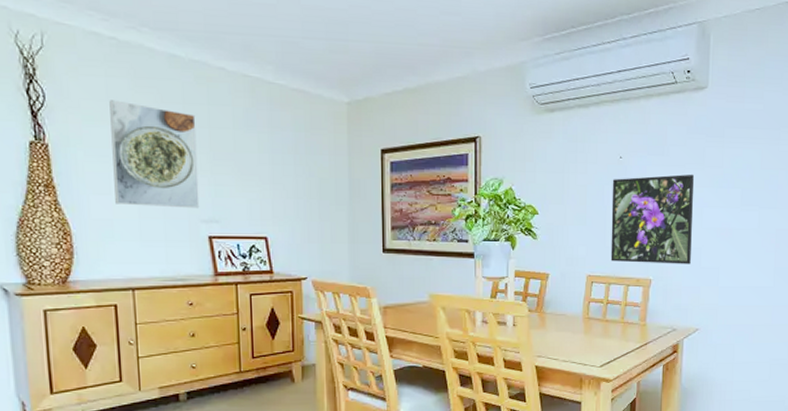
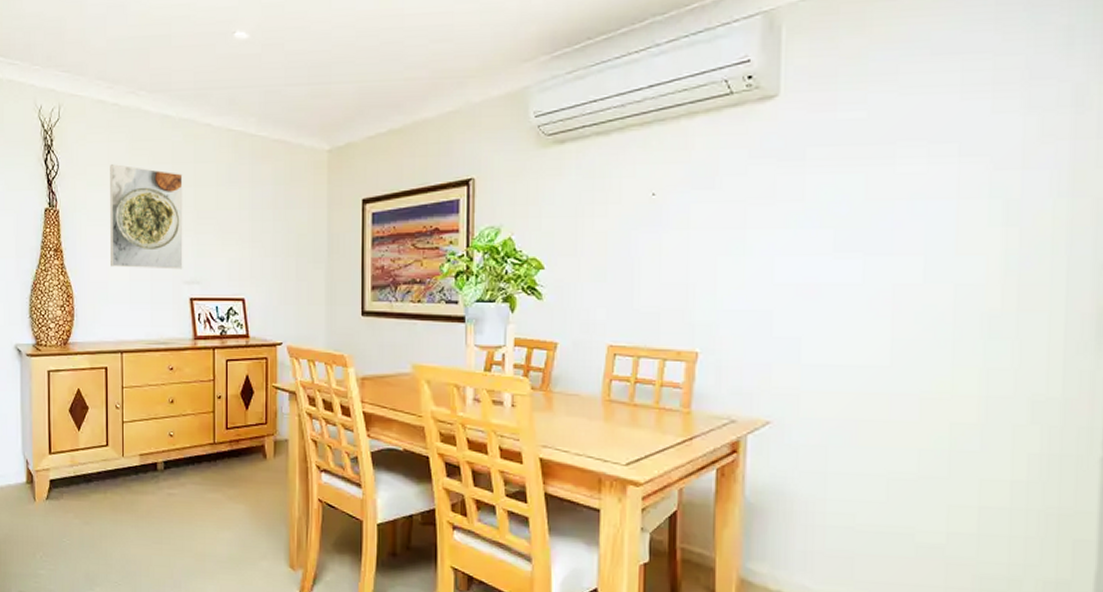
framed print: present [610,174,695,264] -> none [640,211,761,333]

